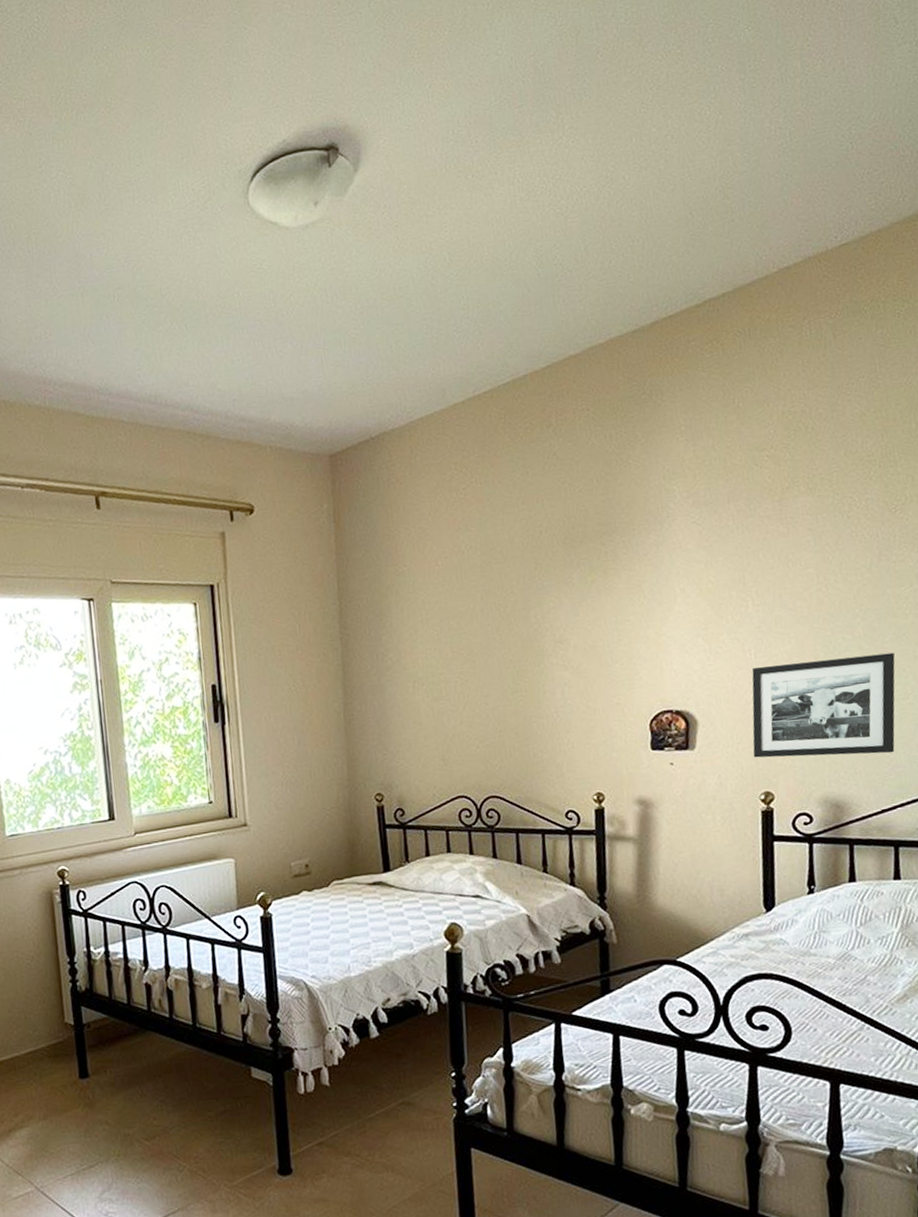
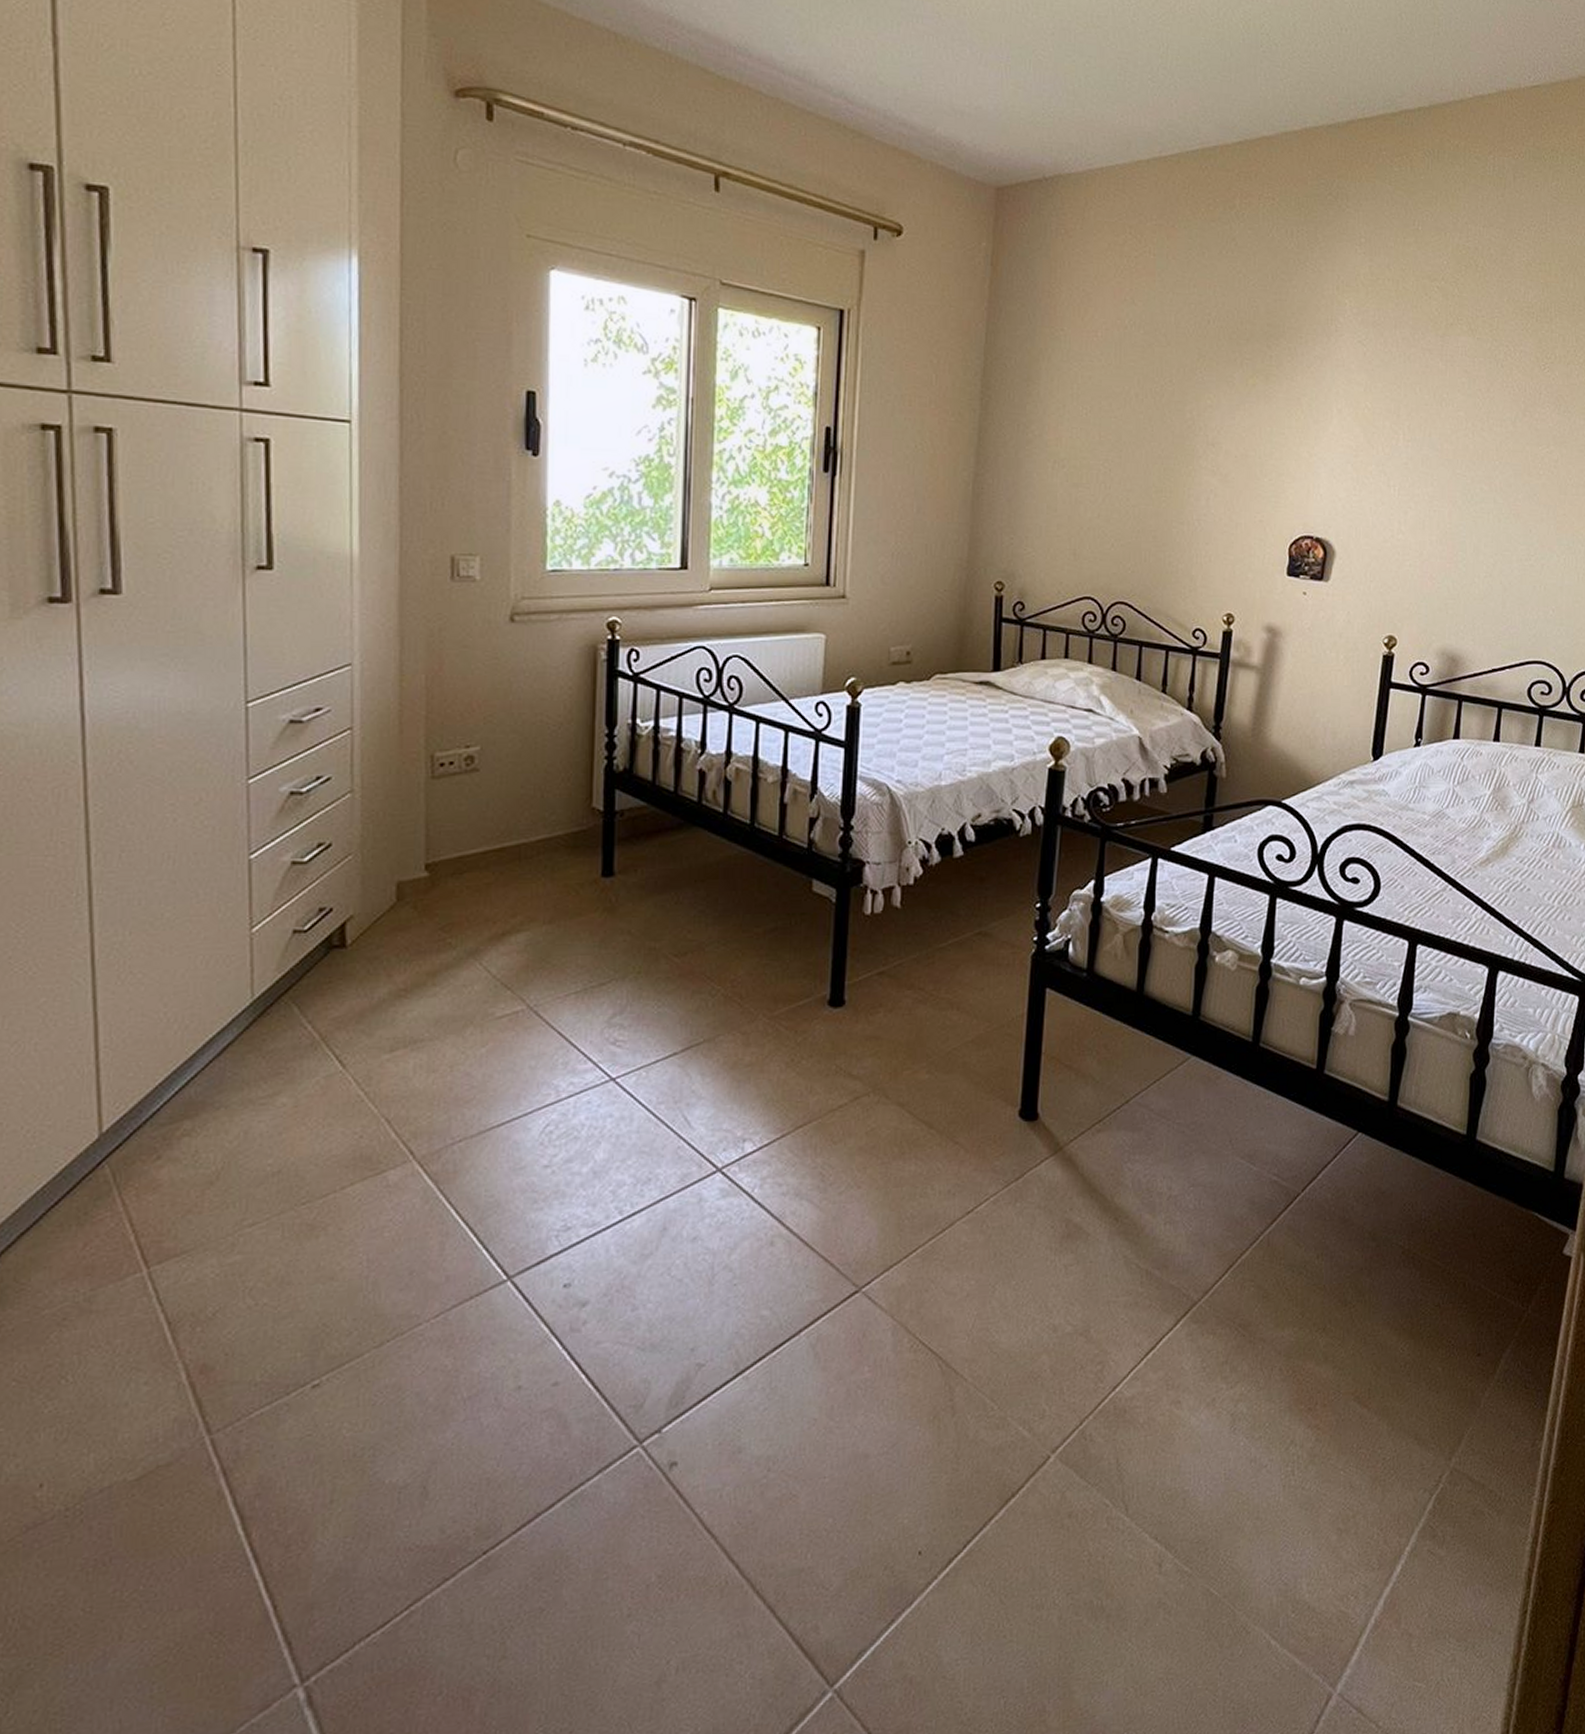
picture frame: present [752,652,895,758] -> none [1383,505,1524,613]

